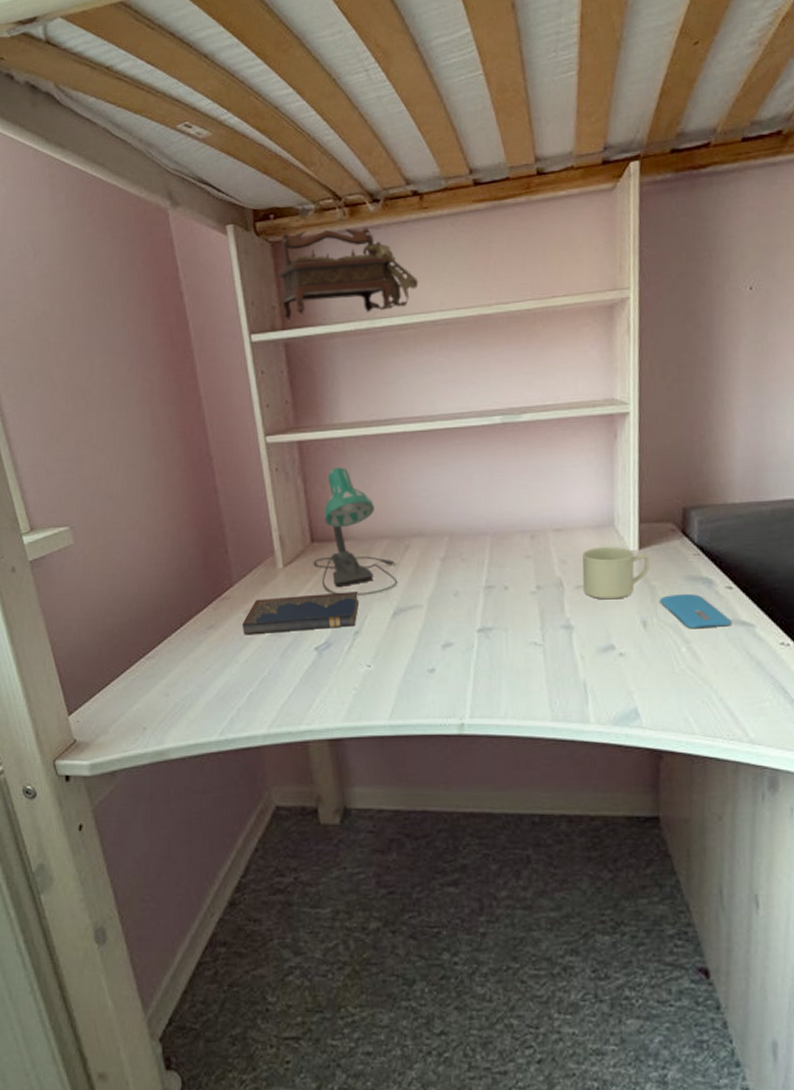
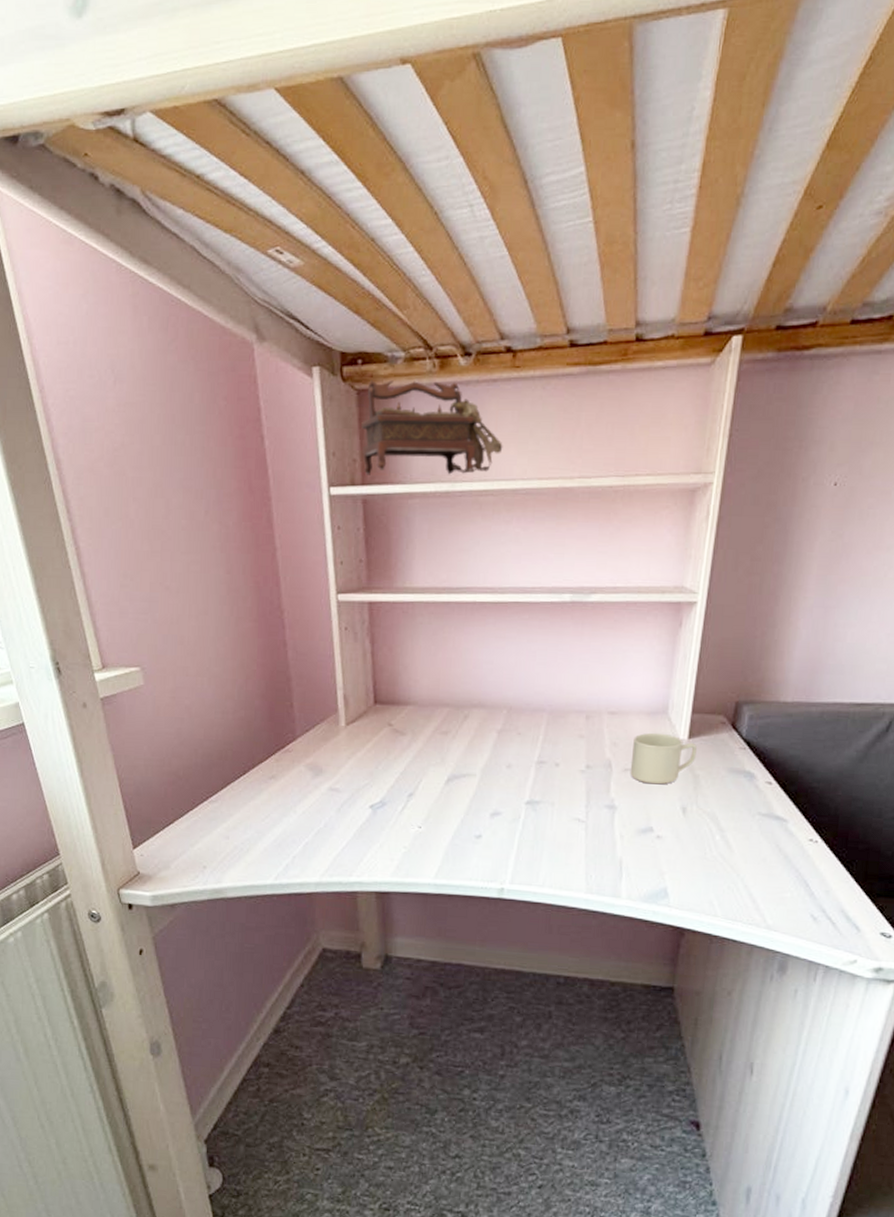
hardcover book: present [242,591,359,635] -> none [302,754,416,789]
desk lamp: present [313,467,398,596] -> none [374,631,455,760]
phone: present [659,594,731,629] -> none [701,785,766,820]

